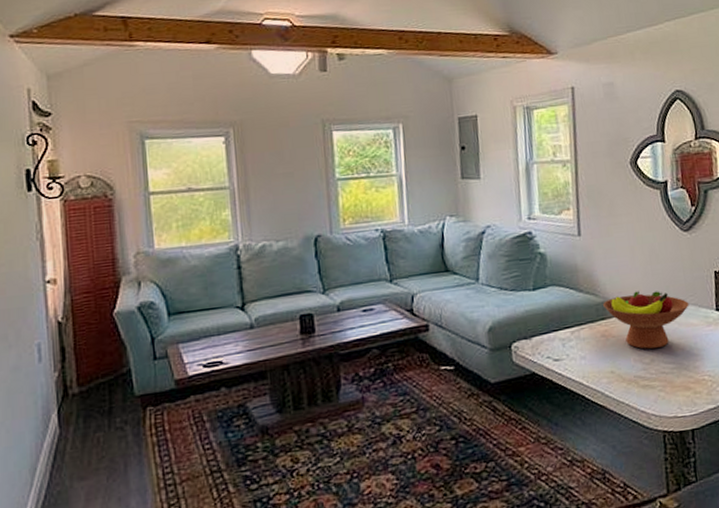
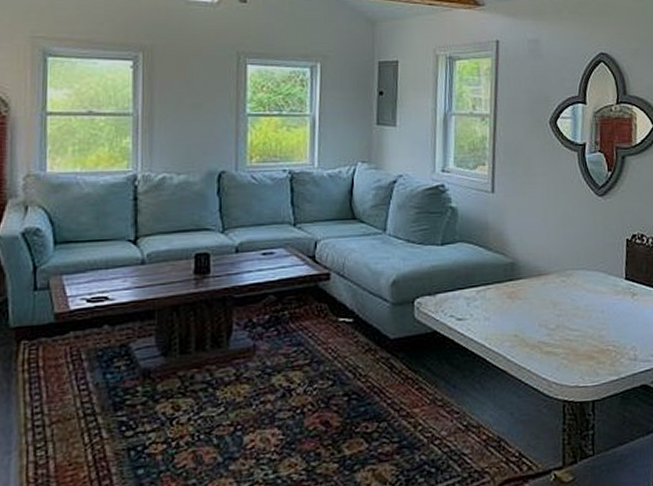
fruit bowl: present [603,290,689,349] -> none [512,253,599,315]

